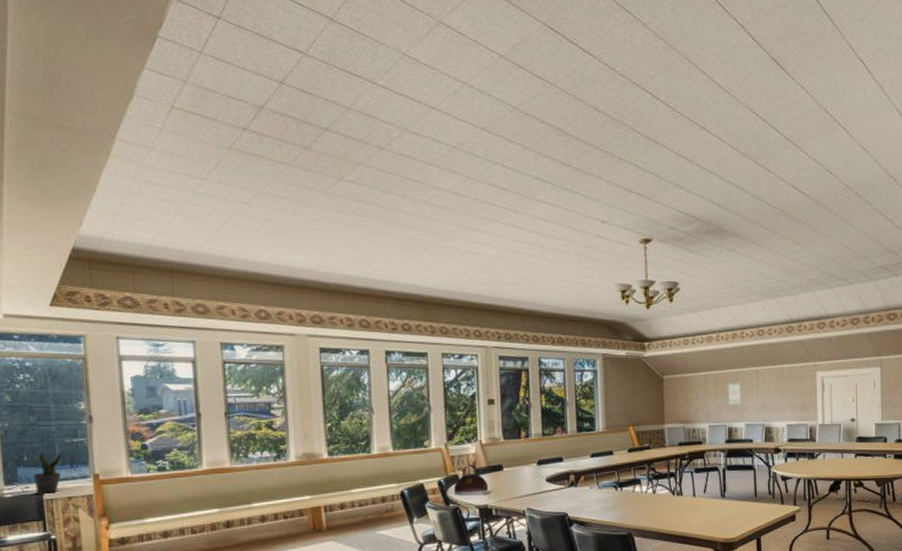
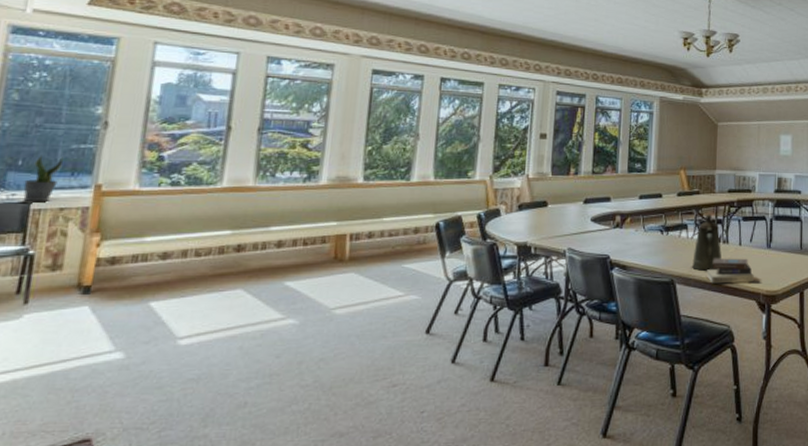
handbag: present [454,464,489,495] -> none [493,198,531,230]
coffee pot: none [647,467,676,523] -> present [691,213,722,271]
books: none [663,509,710,535] -> present [707,258,754,284]

